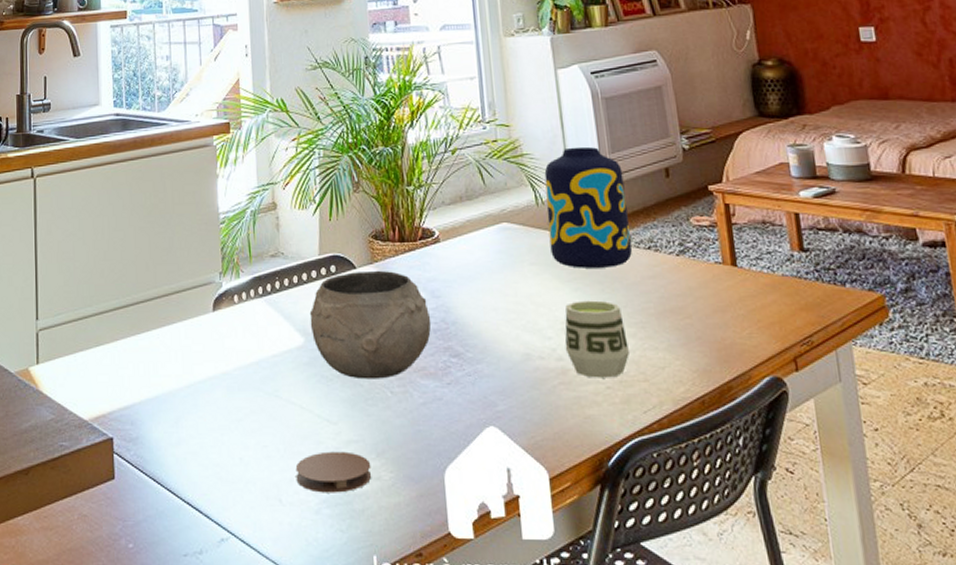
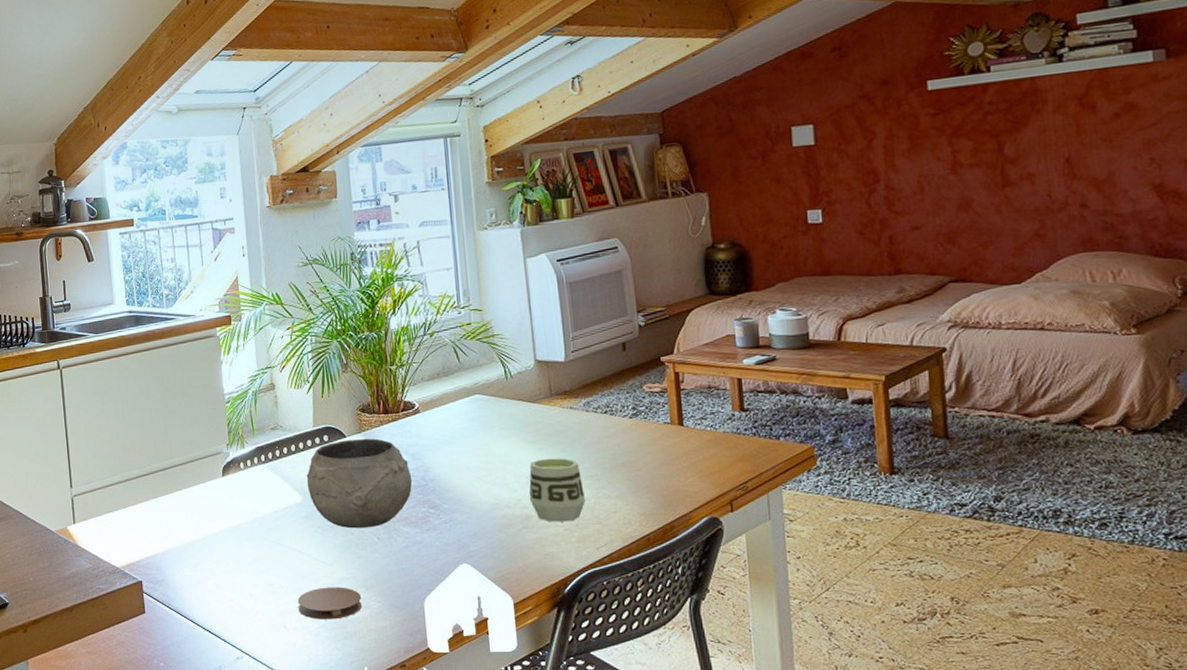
vase: present [544,146,632,268] -> none [513,326,591,432]

